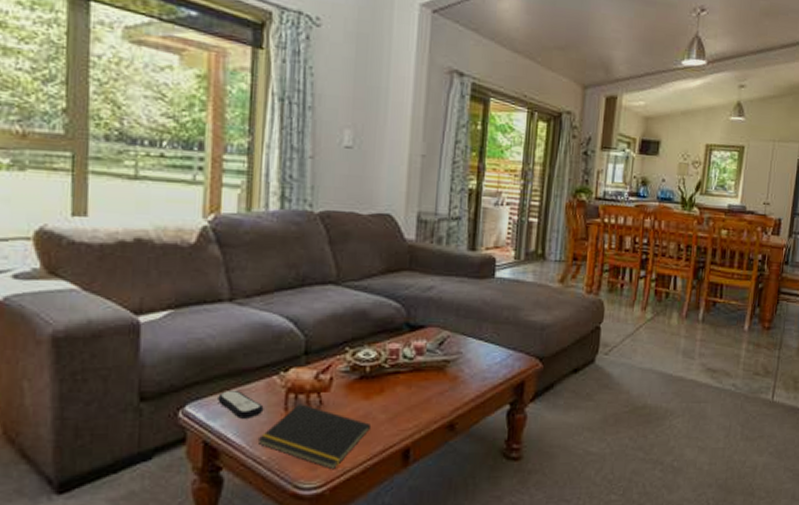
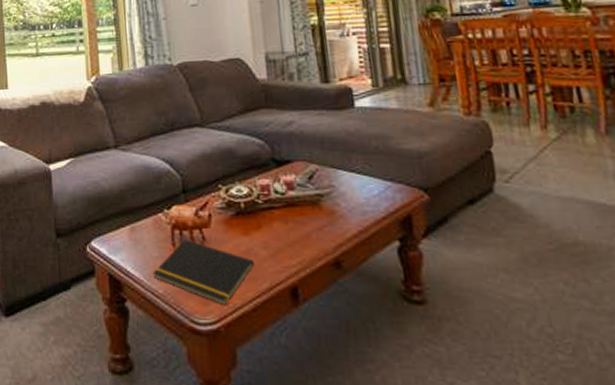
remote control: present [218,391,264,419] -> none [115,228,155,253]

